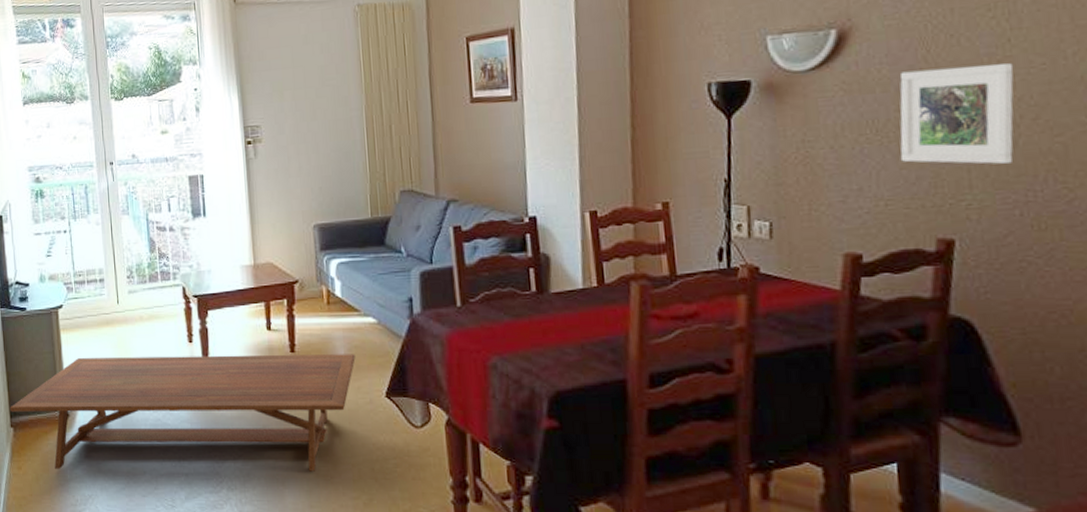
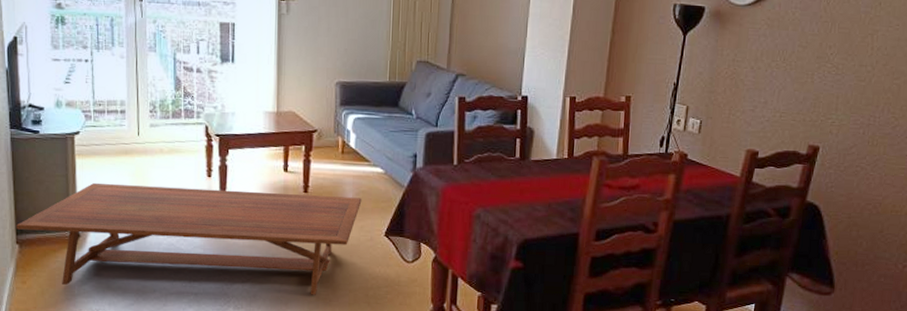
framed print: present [899,63,1014,164] -> none [795,17,880,95]

